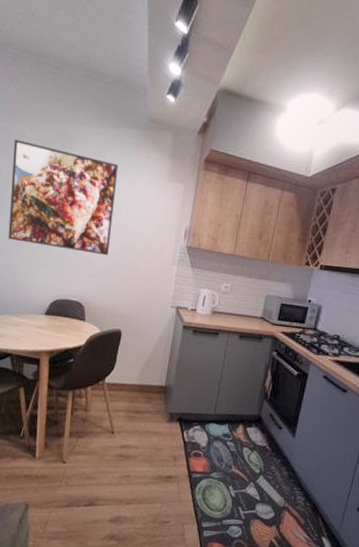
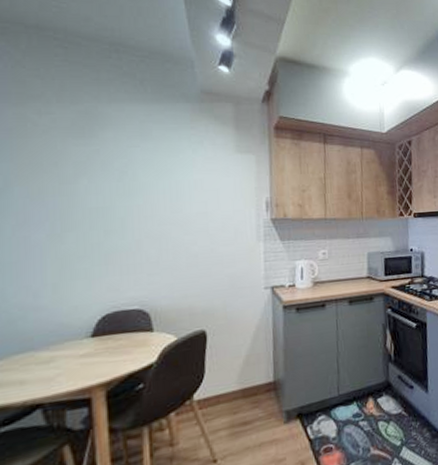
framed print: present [8,140,119,256] -> none [14,127,174,252]

